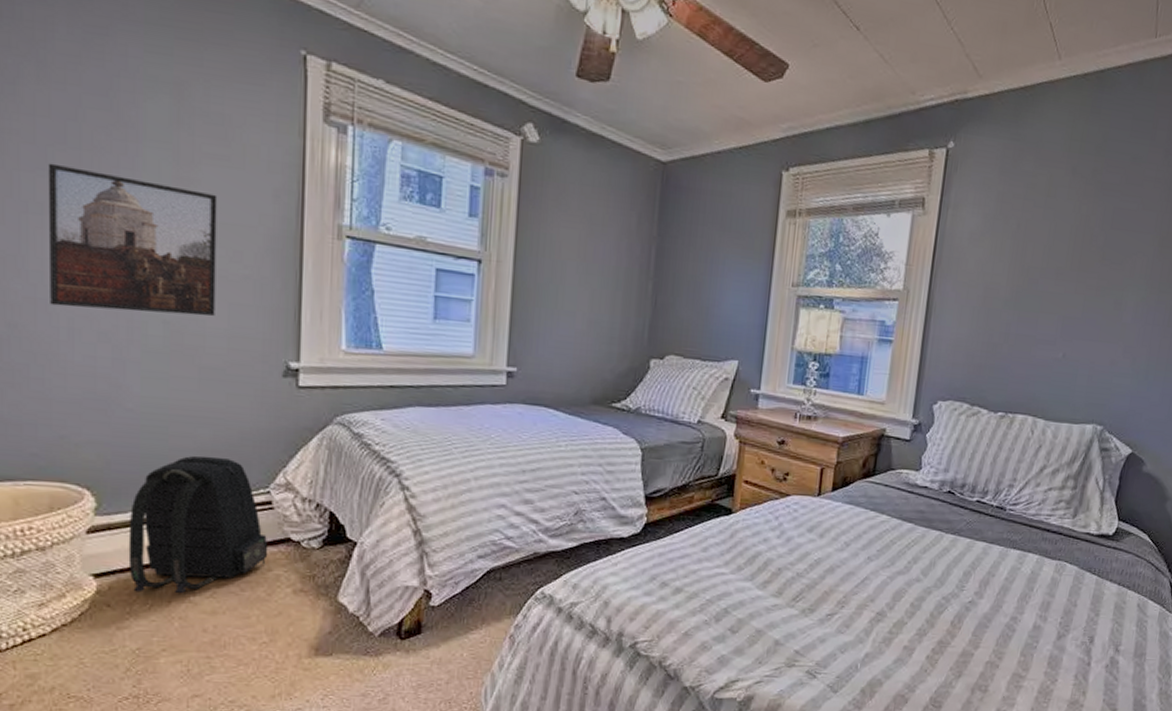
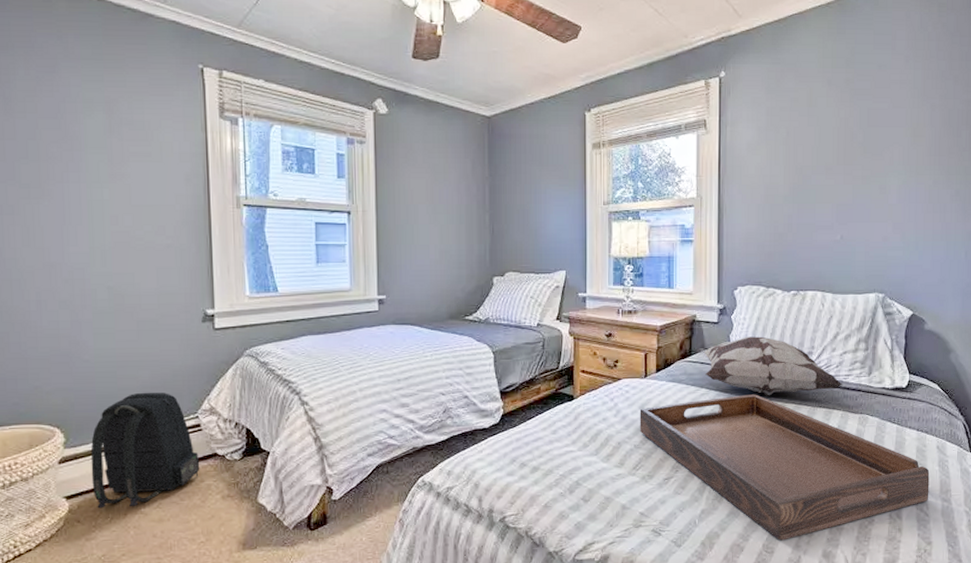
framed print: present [48,163,218,316] -> none [15,174,147,284]
serving tray: none [805,526,1126,695] -> present [639,394,930,541]
decorative pillow: none [881,460,1044,531] -> present [696,336,843,396]

